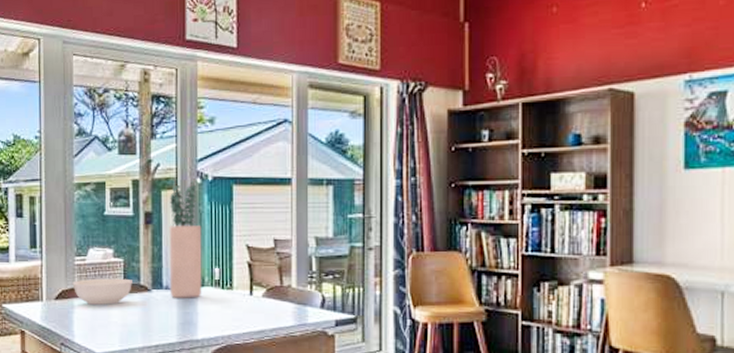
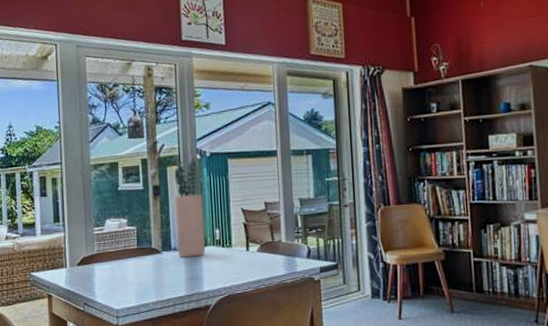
bowl: present [72,278,132,305] -> none [92,243,145,268]

